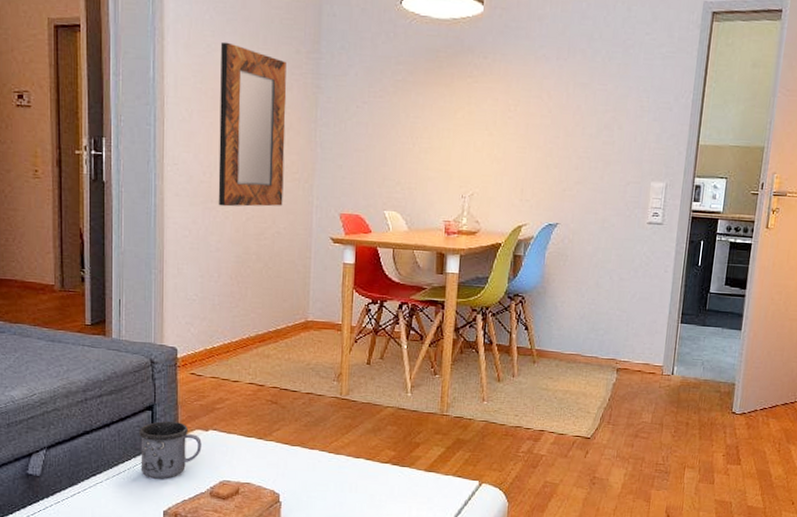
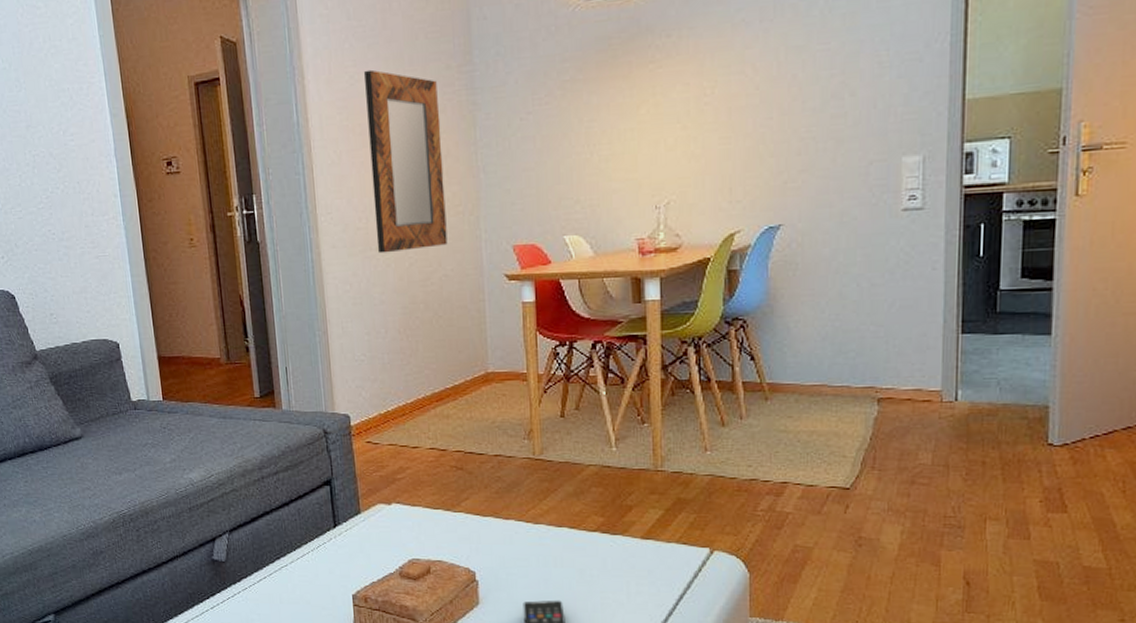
mug: present [139,421,202,479] -> none [319,495,386,560]

